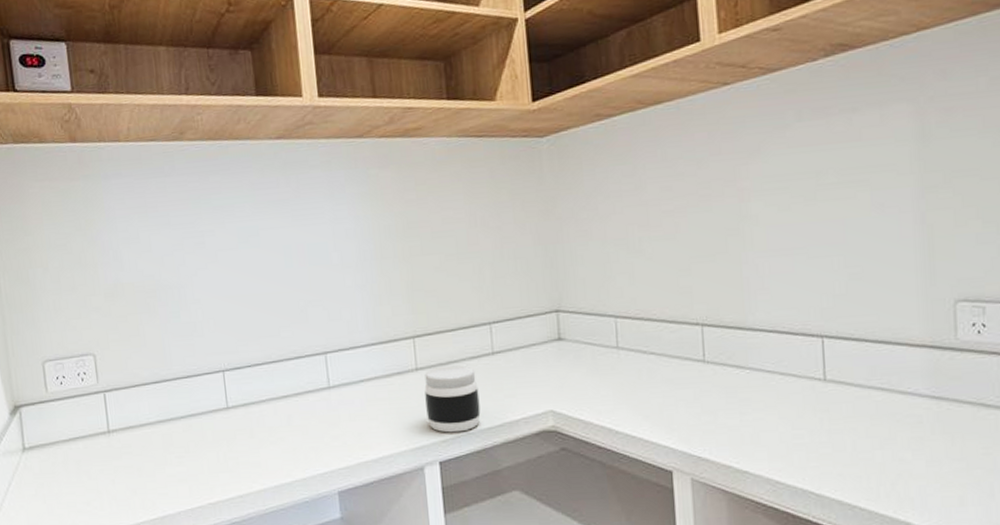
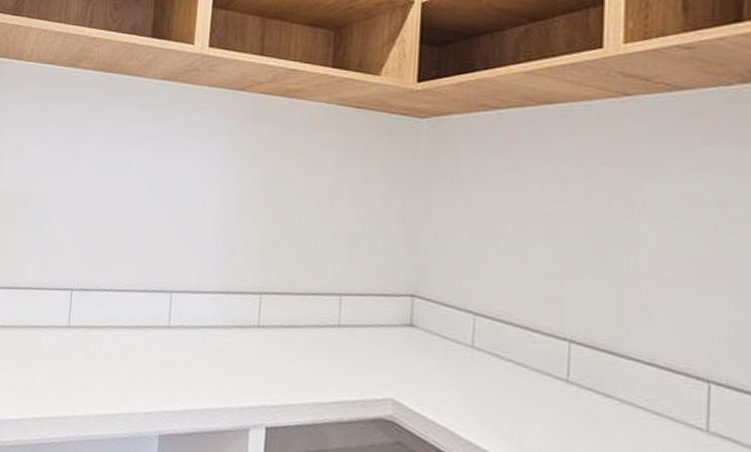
jar: present [424,365,481,433] -> none [261,328,318,401]

